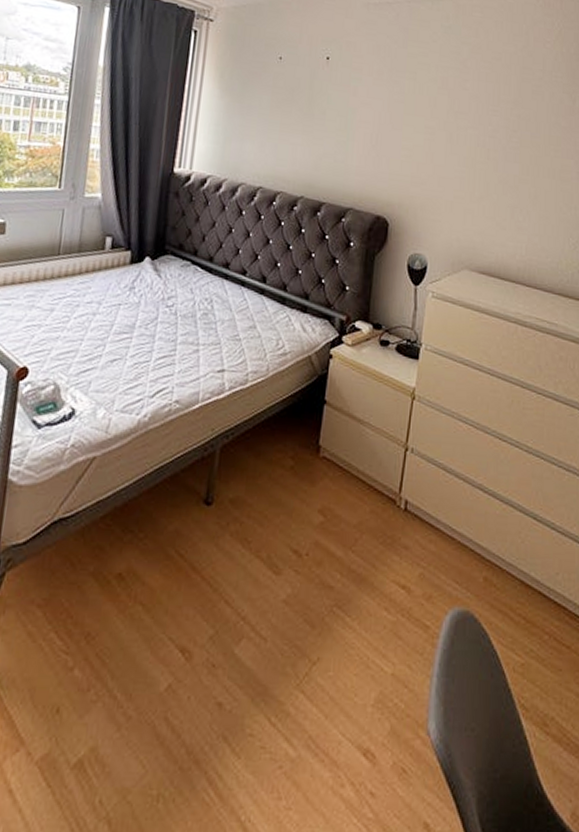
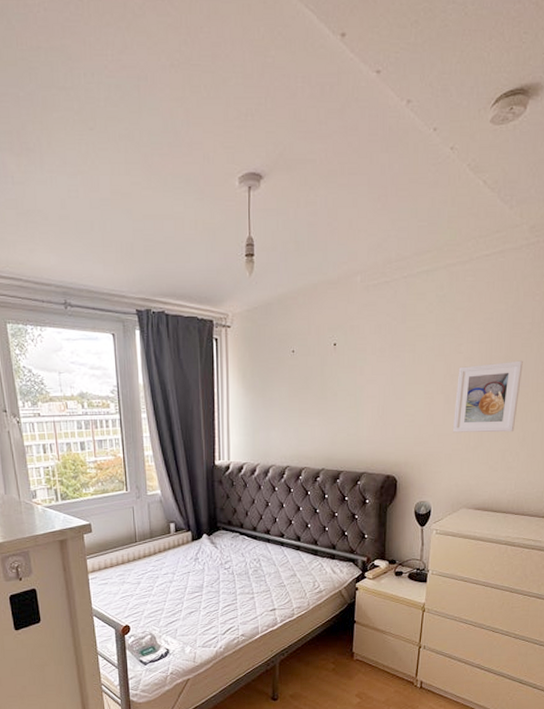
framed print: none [454,104,534,187] -> present [452,360,523,433]

